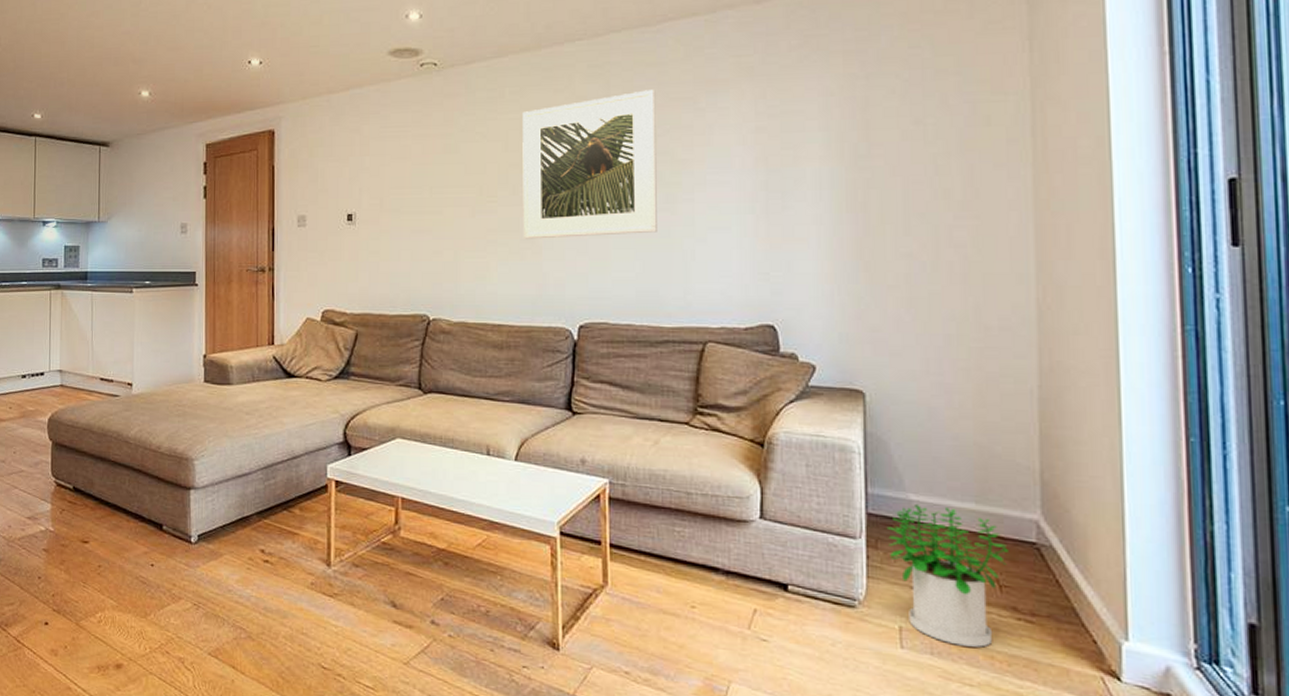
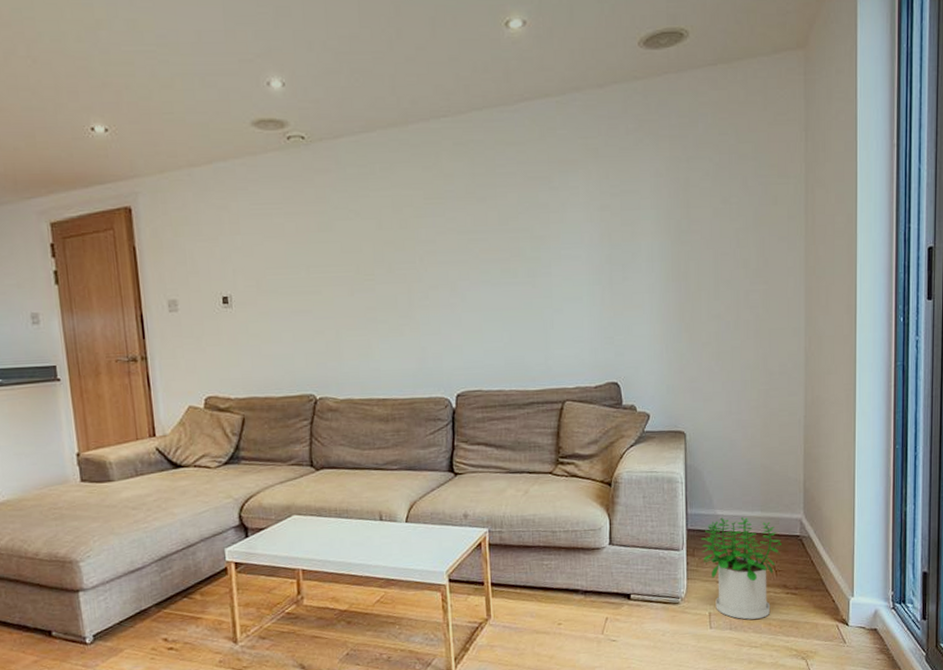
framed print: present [522,90,657,239] -> none [393,169,521,316]

